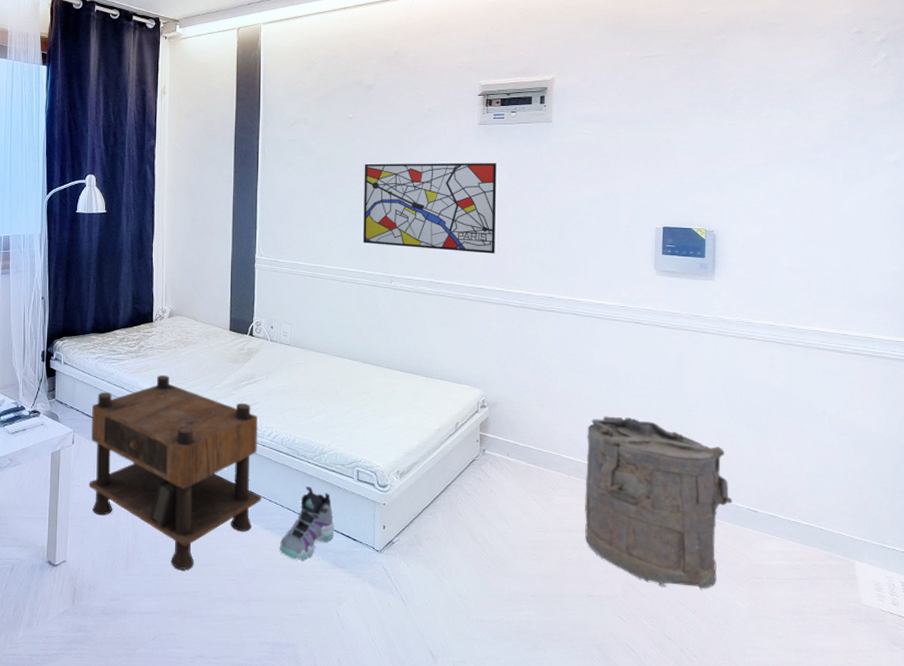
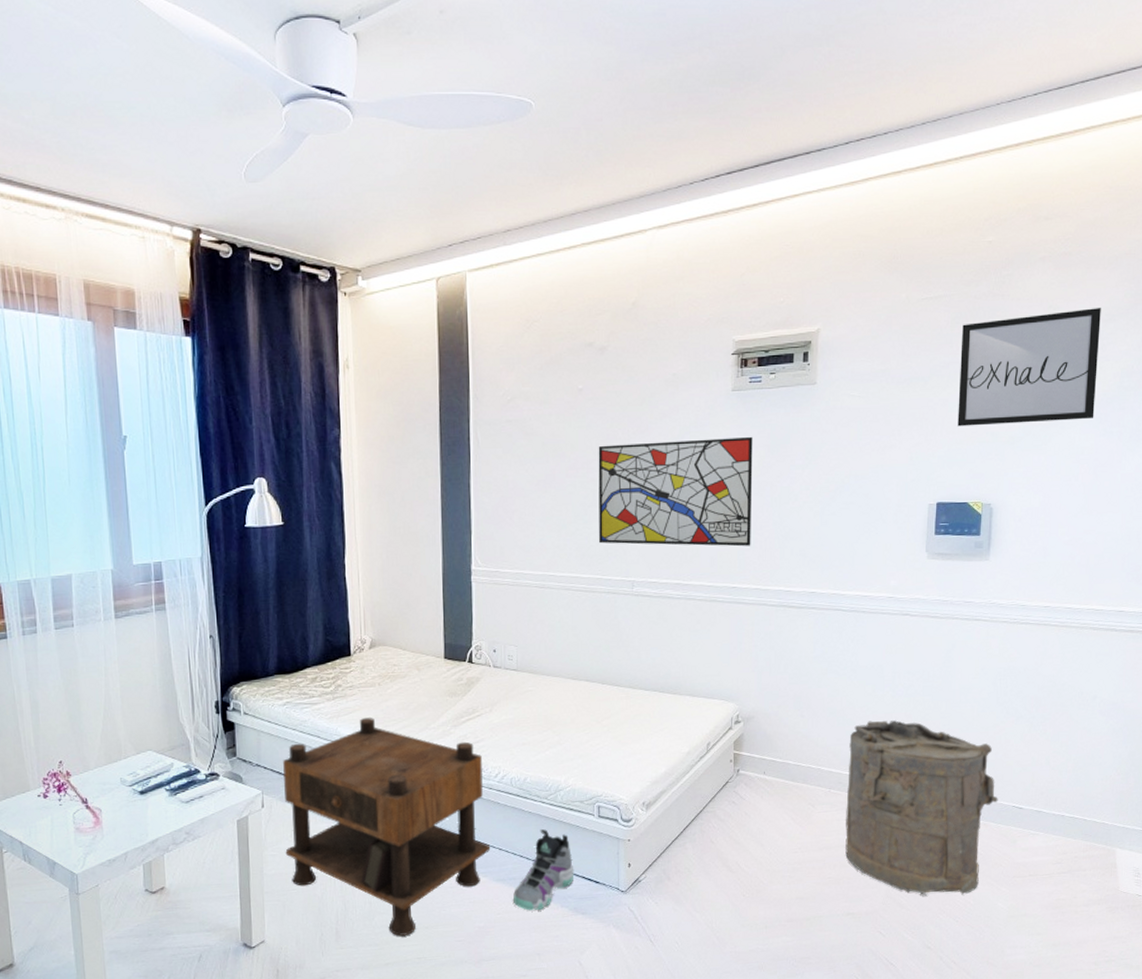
wall art: none [680,69,809,164] -> present [957,308,1101,427]

